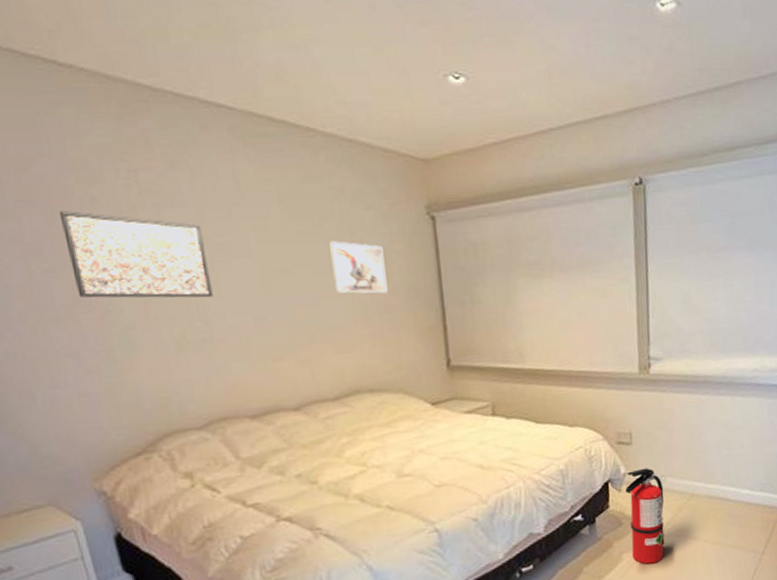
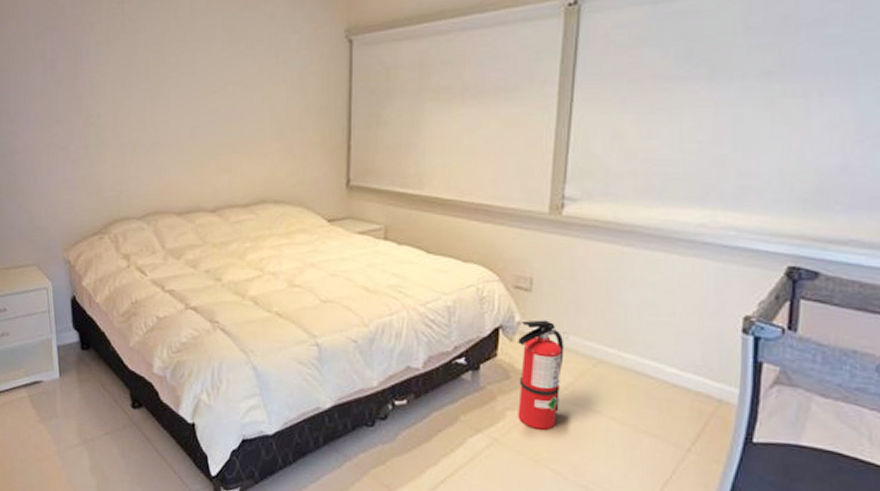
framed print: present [58,211,213,298] -> none [69,35,163,108]
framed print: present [329,241,388,294] -> none [257,62,302,112]

